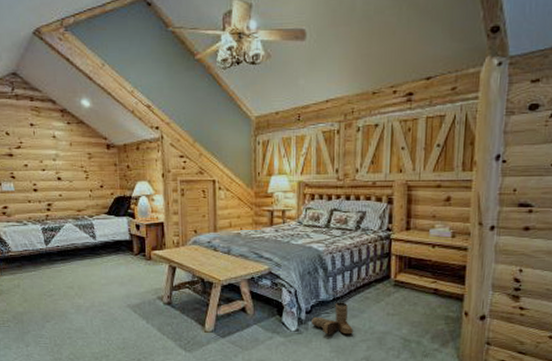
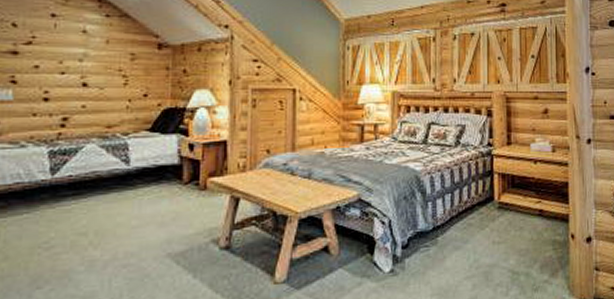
boots: present [311,302,353,335] -> none [409,231,456,273]

